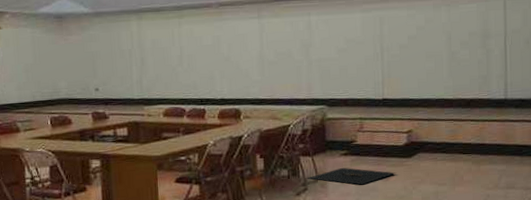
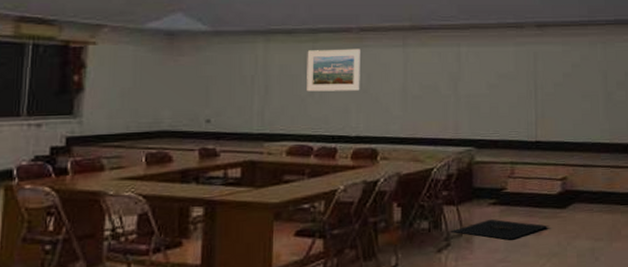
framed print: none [174,22,222,62] -> present [307,48,360,92]

